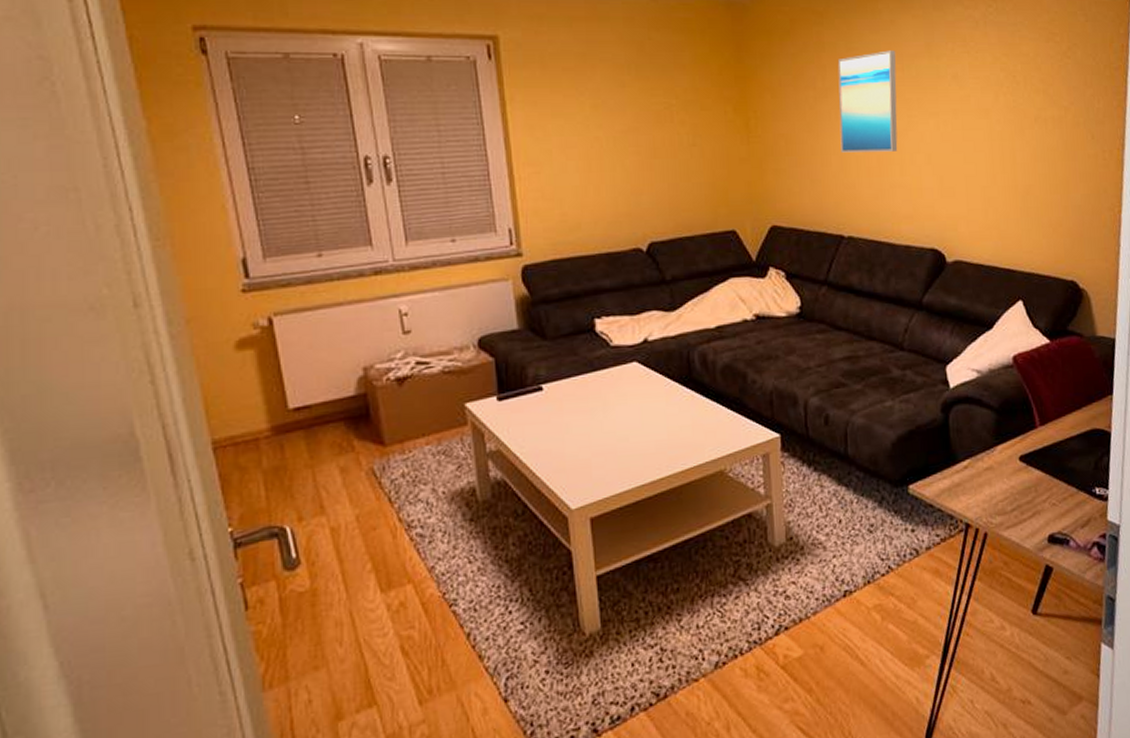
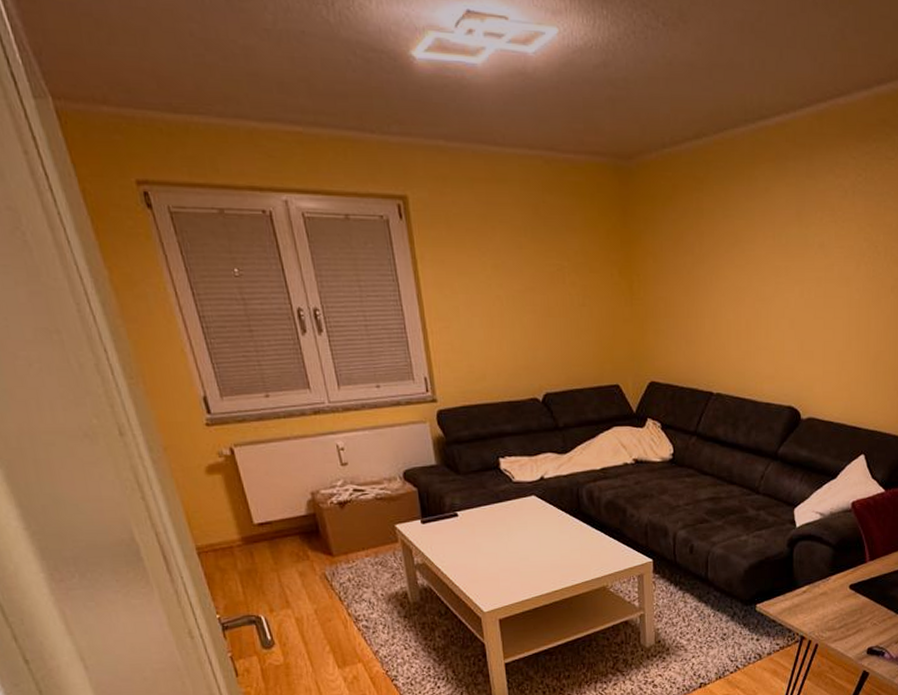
wall art: present [837,50,898,153] -> none [713,218,769,316]

